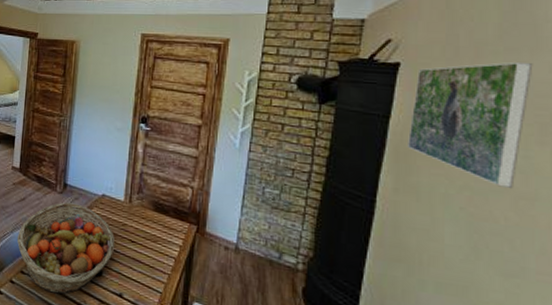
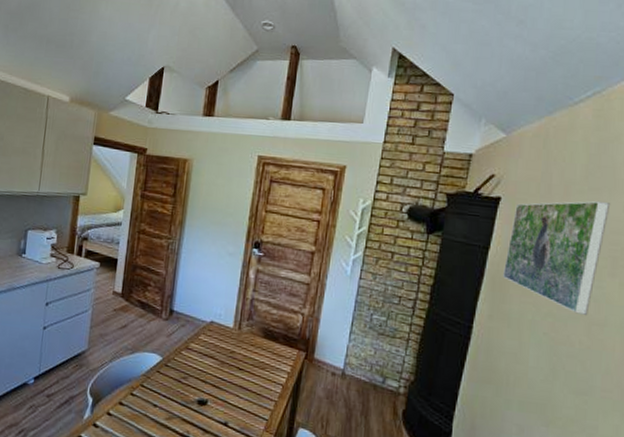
fruit basket: present [16,202,115,294] -> none [116,329,222,425]

